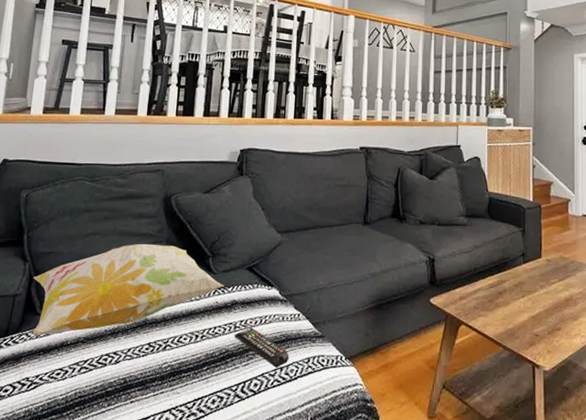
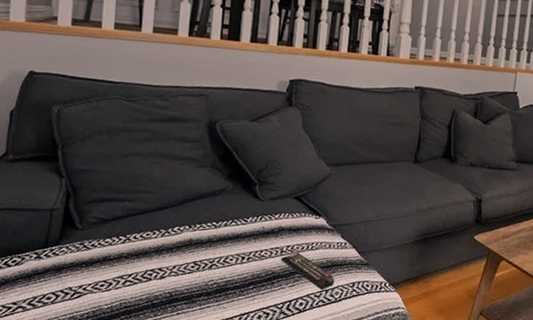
decorative pillow: present [32,243,225,335] -> none [71,167,272,249]

